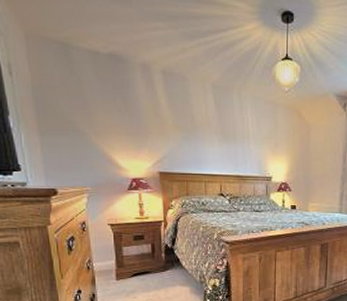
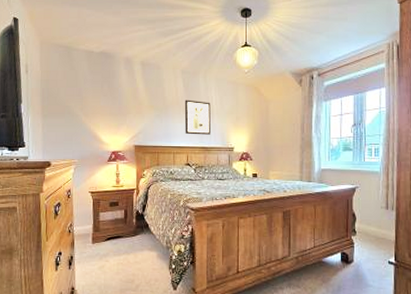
wall art: none [216,120,246,162] -> present [184,100,211,135]

